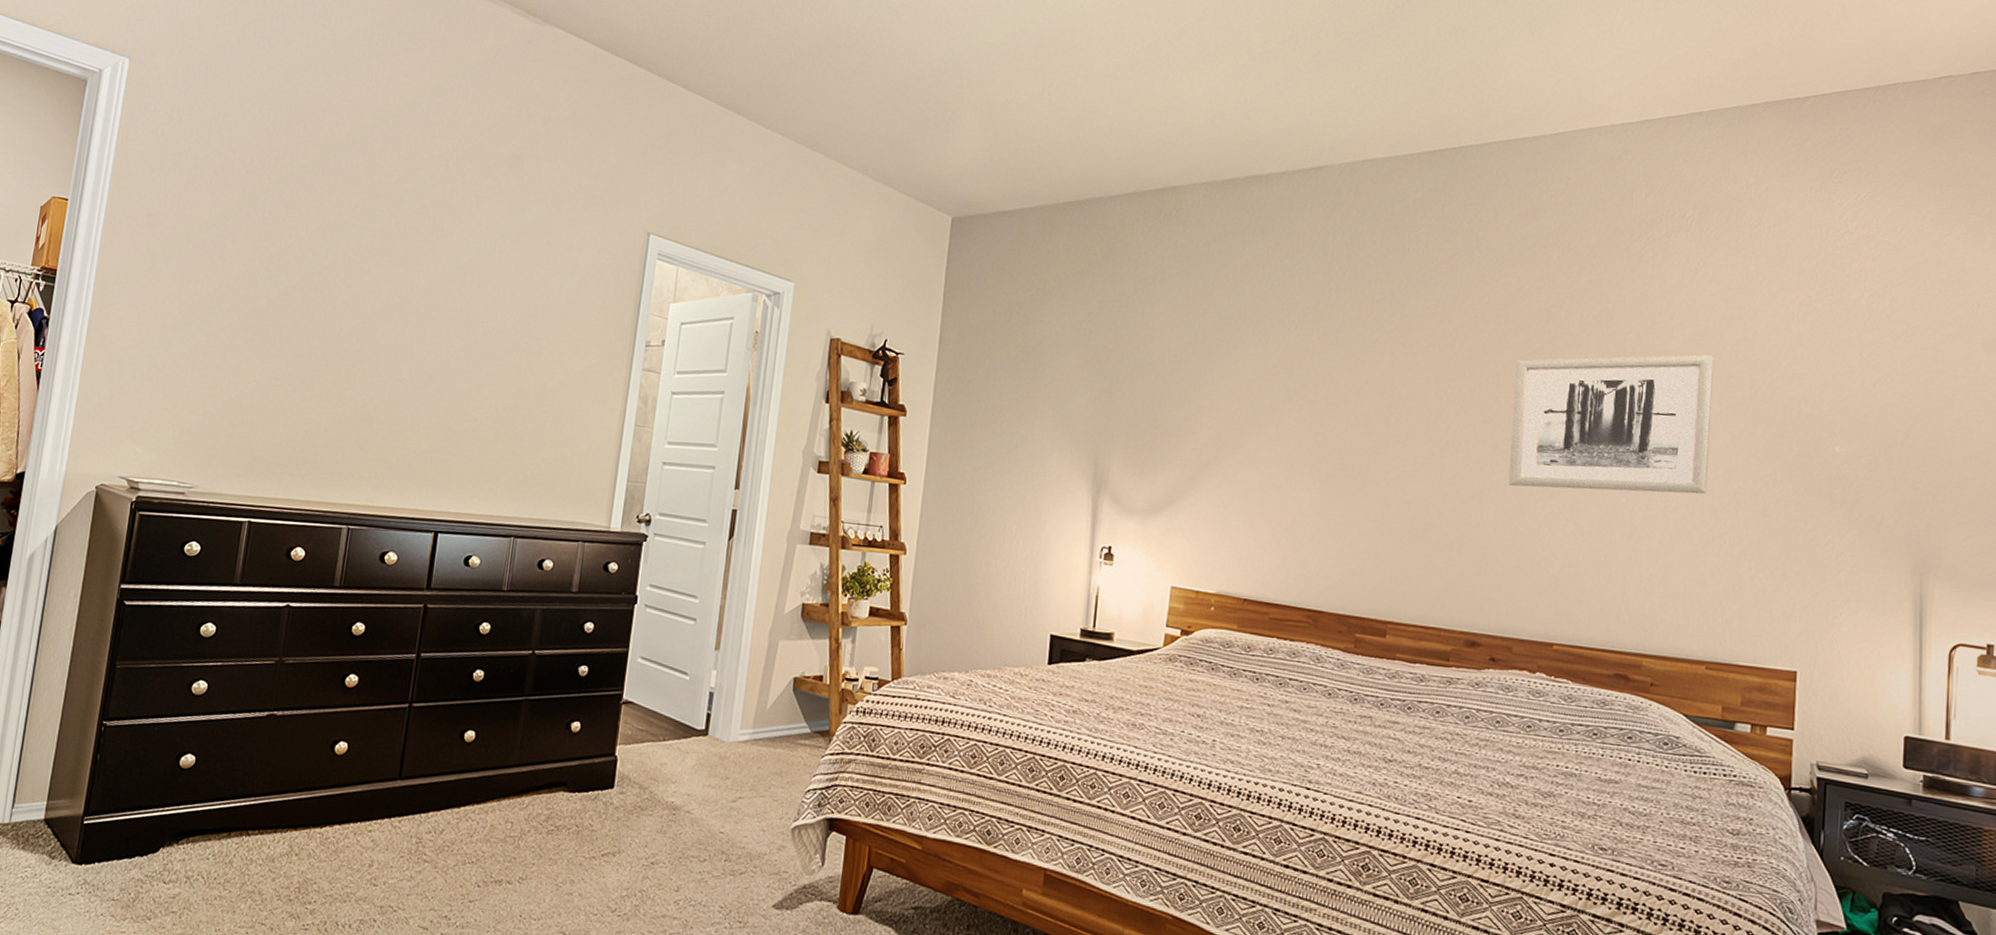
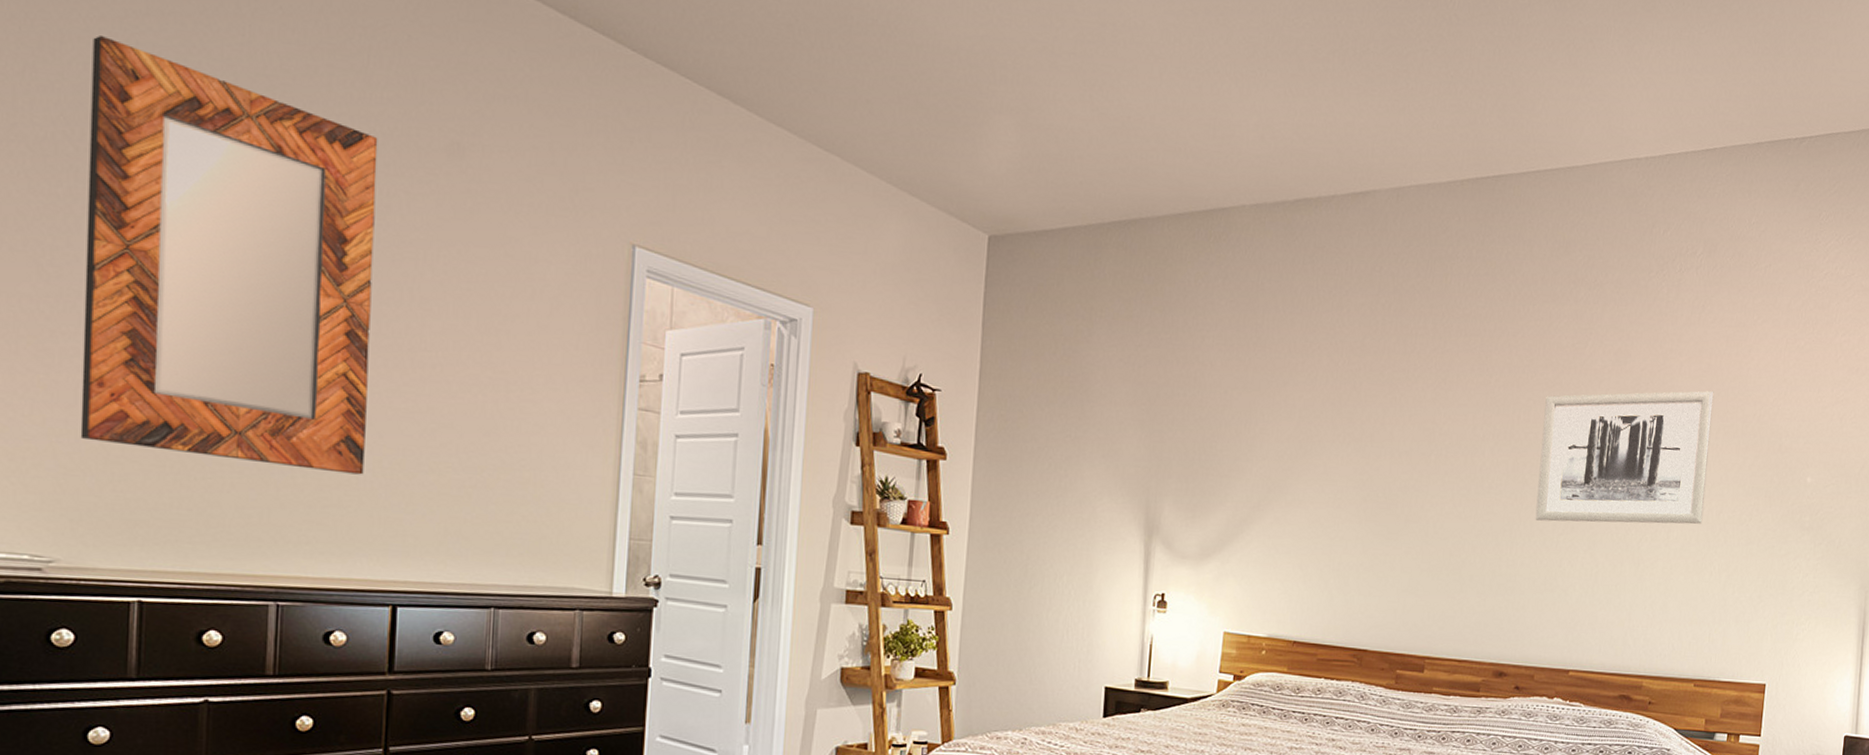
home mirror: none [223,88,459,423] -> present [80,36,378,475]

